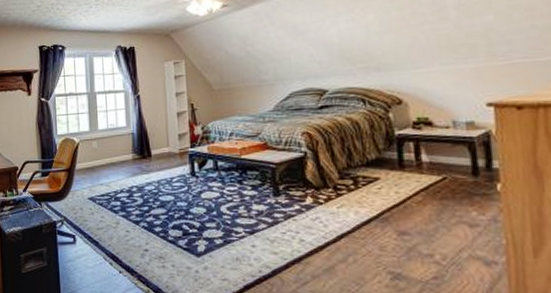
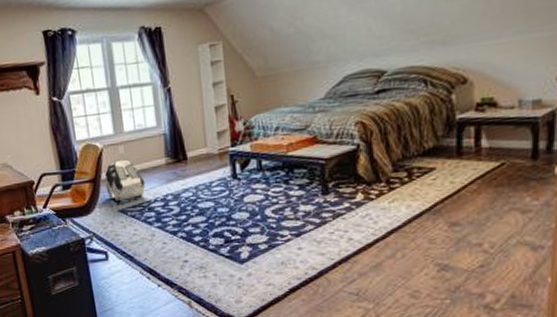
backpack: none [78,153,114,191] -> present [105,159,146,202]

